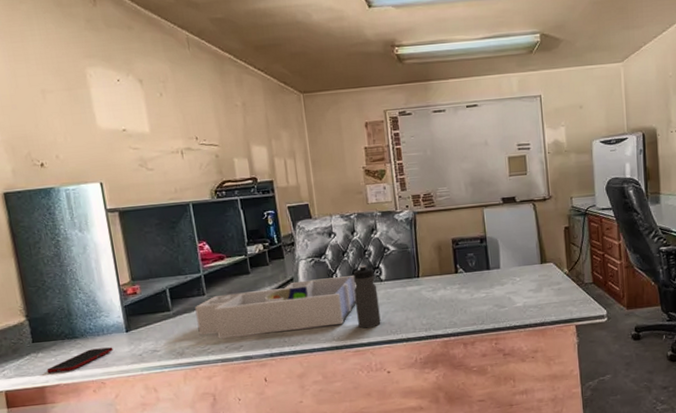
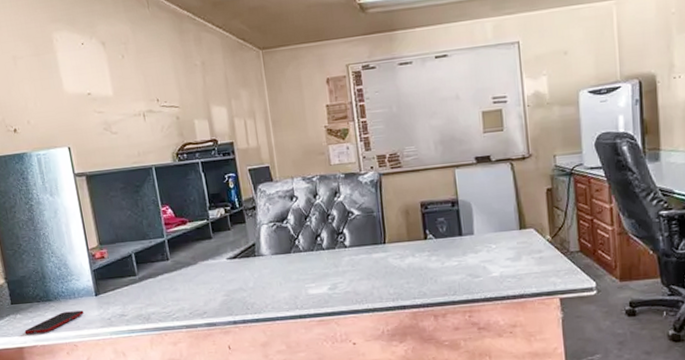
desk organizer: present [195,275,357,339] -> none [159,241,320,304]
water bottle: present [352,265,381,329] -> none [315,230,346,297]

